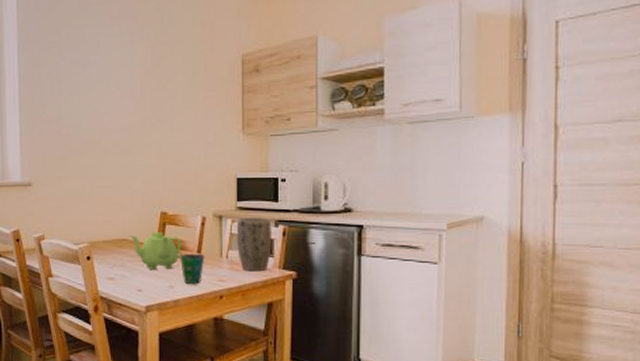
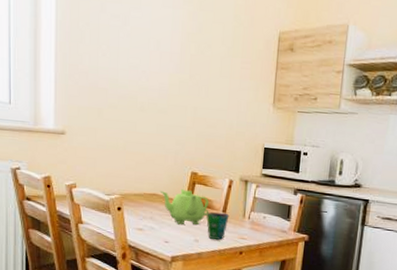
plant pot: present [237,217,272,272] -> none [259,184,292,233]

